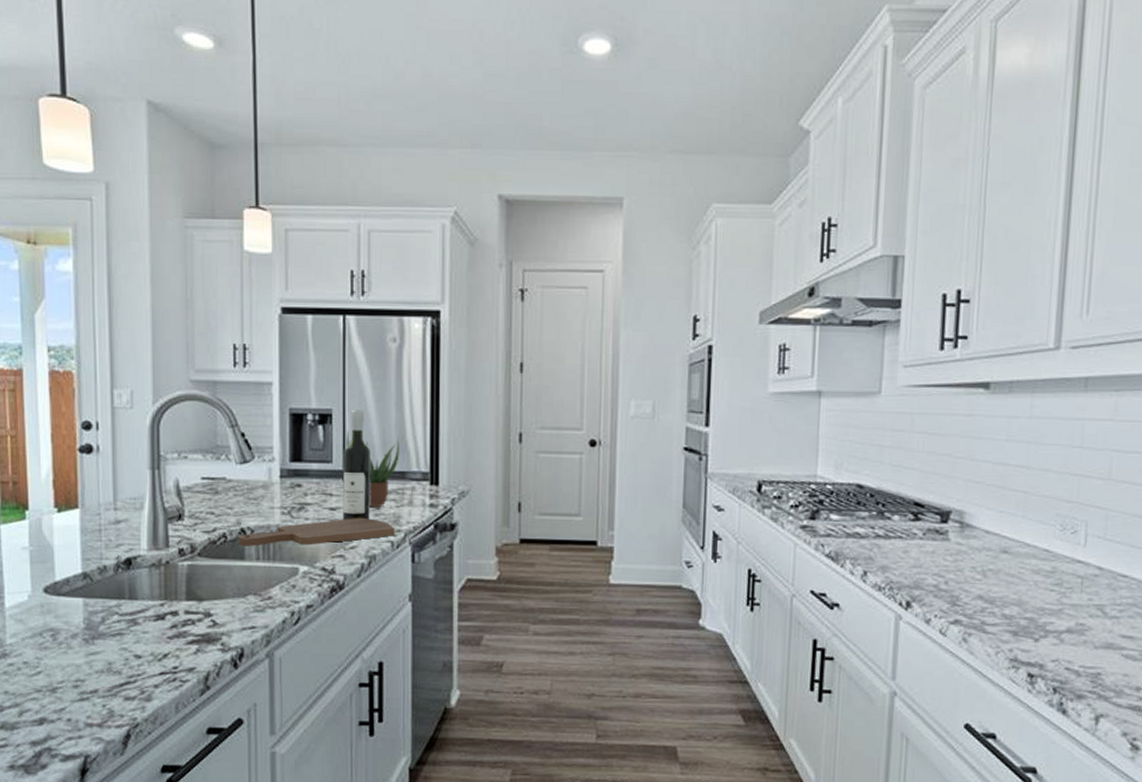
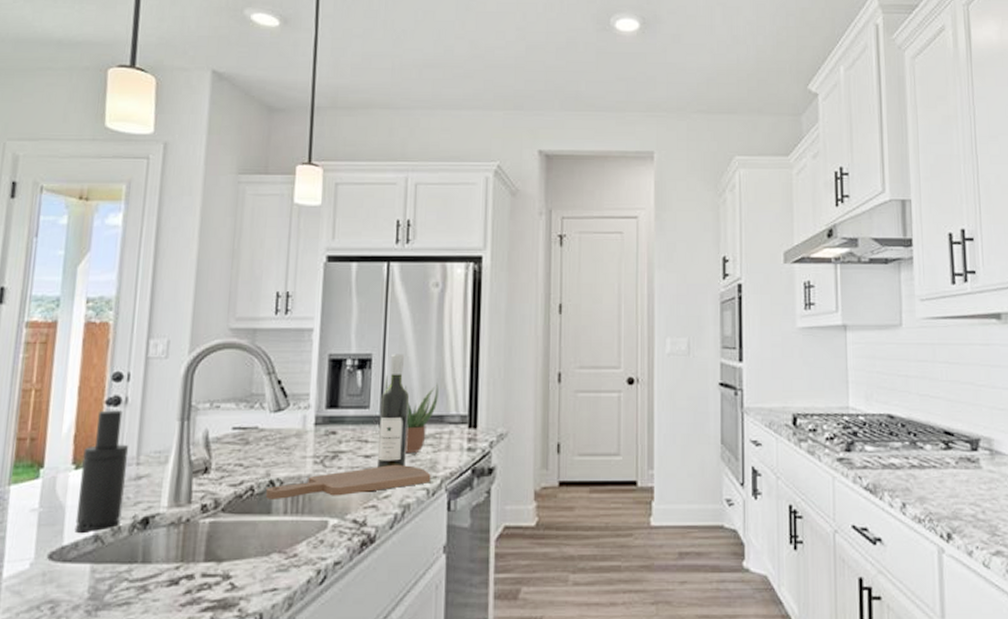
soap dispenser: none [64,457,106,570] -> present [74,410,129,533]

